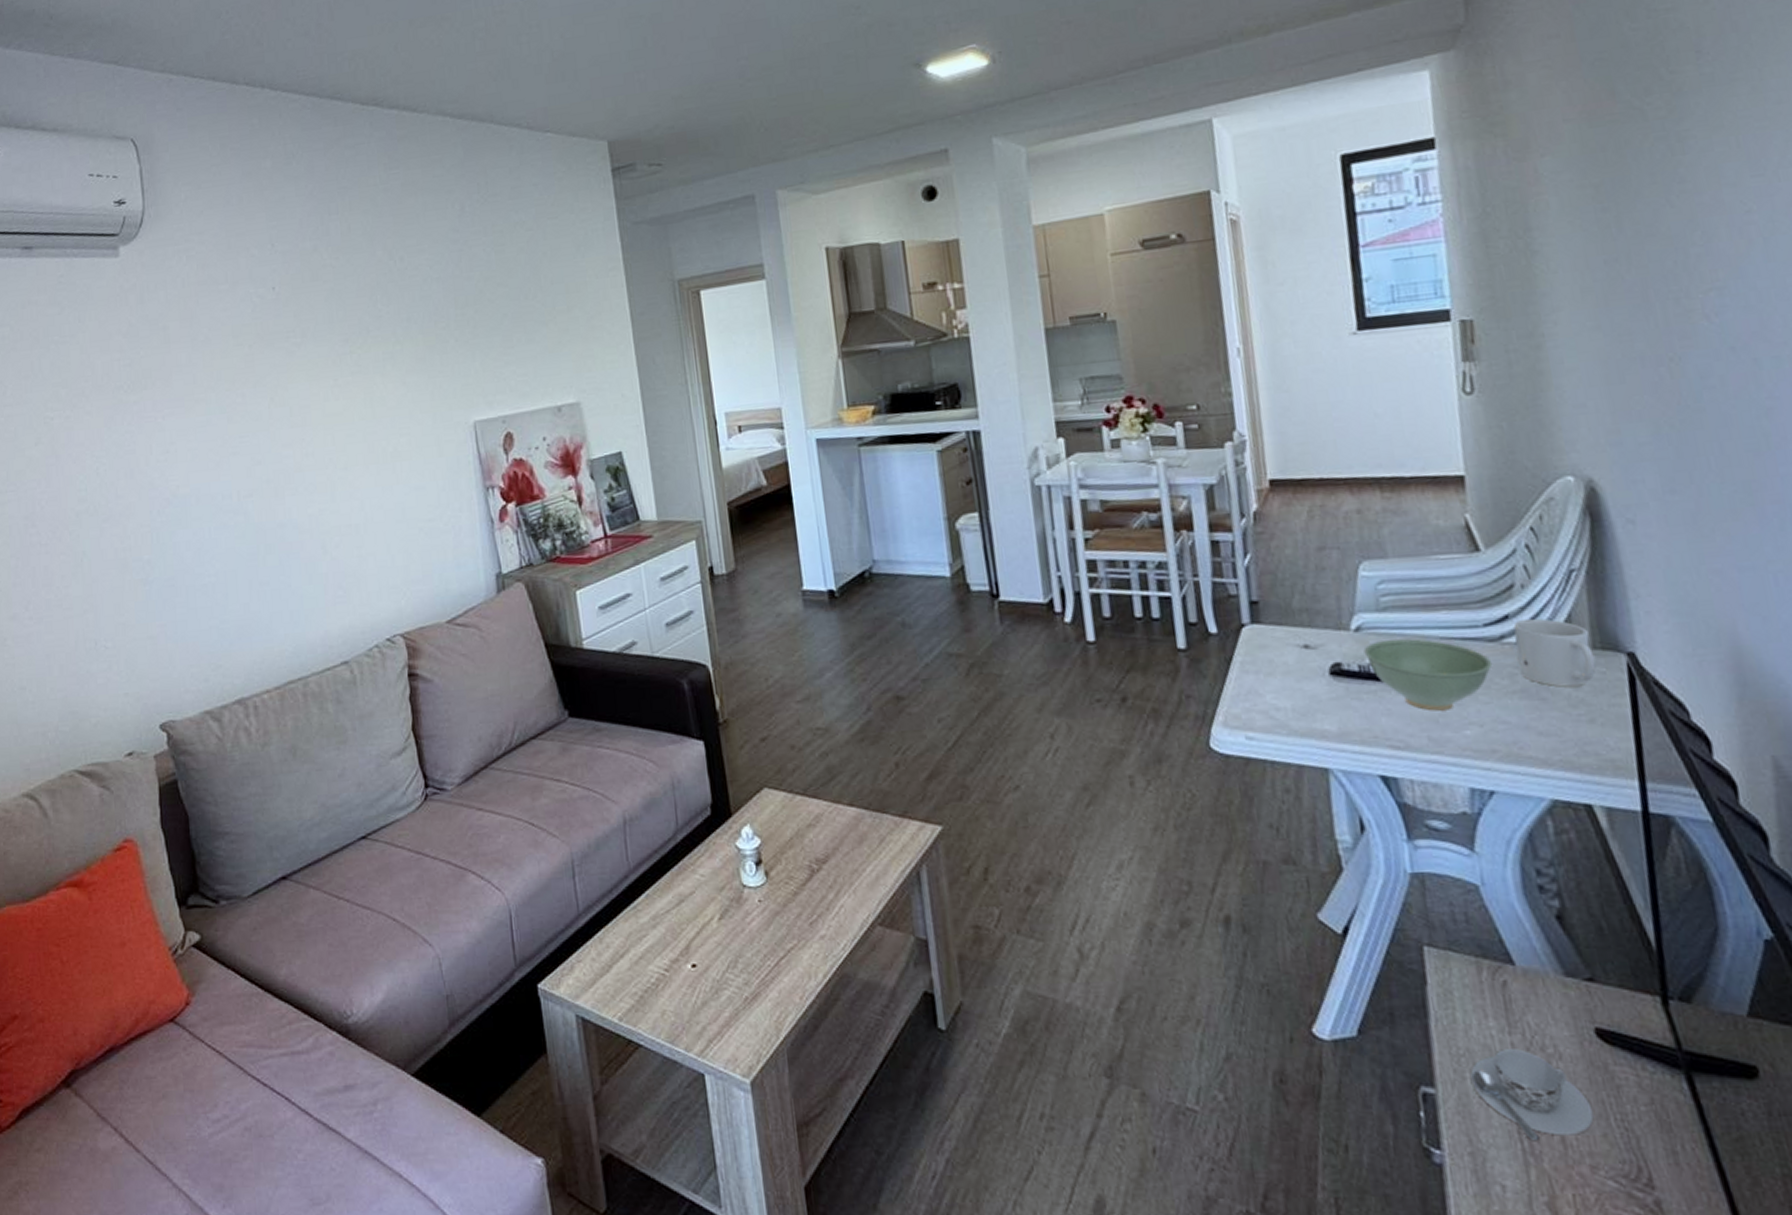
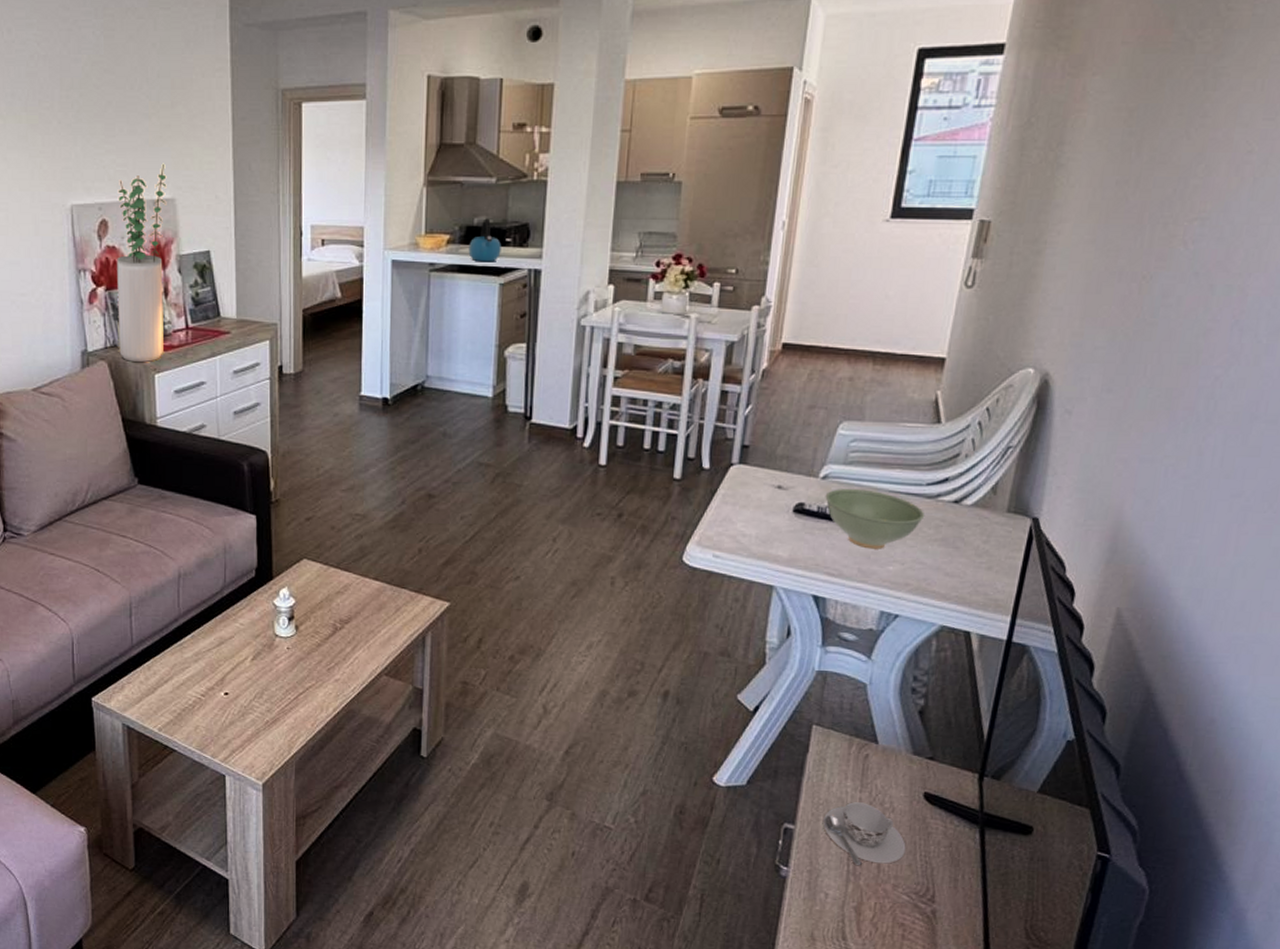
vase: none [520,369,583,581] -> present [117,164,167,363]
kettle: none [896,383,933,430] -> present [468,218,501,262]
mug: present [1513,619,1596,687] -> none [944,484,1009,540]

